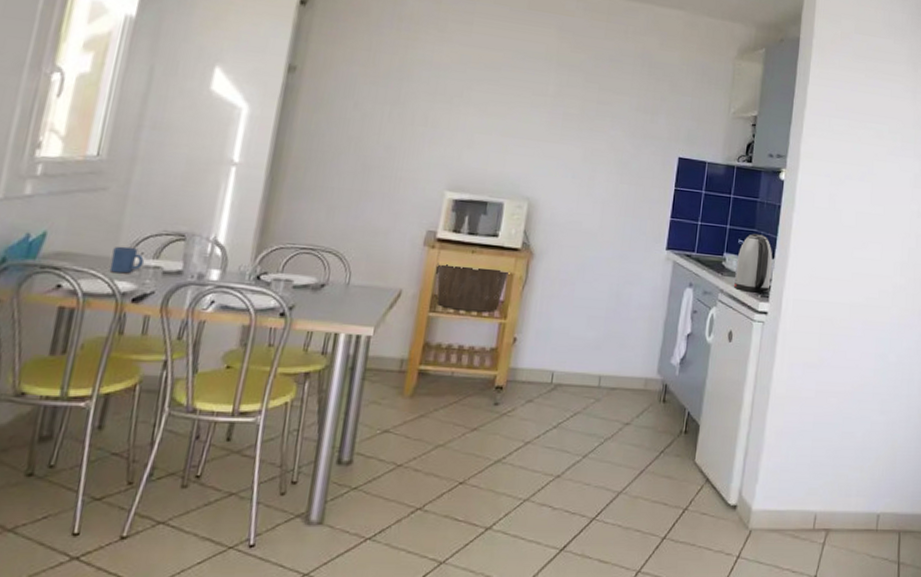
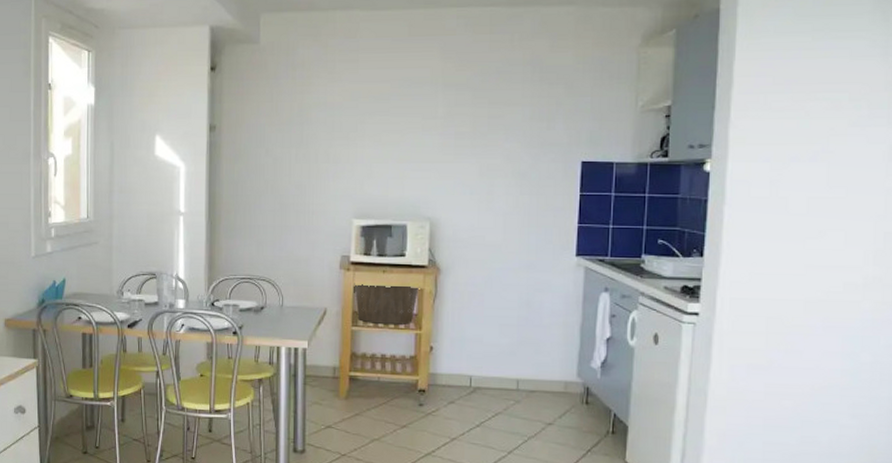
mug: present [109,246,144,275] -> none [109,285,131,308]
kettle: present [733,233,773,294] -> none [655,232,701,294]

